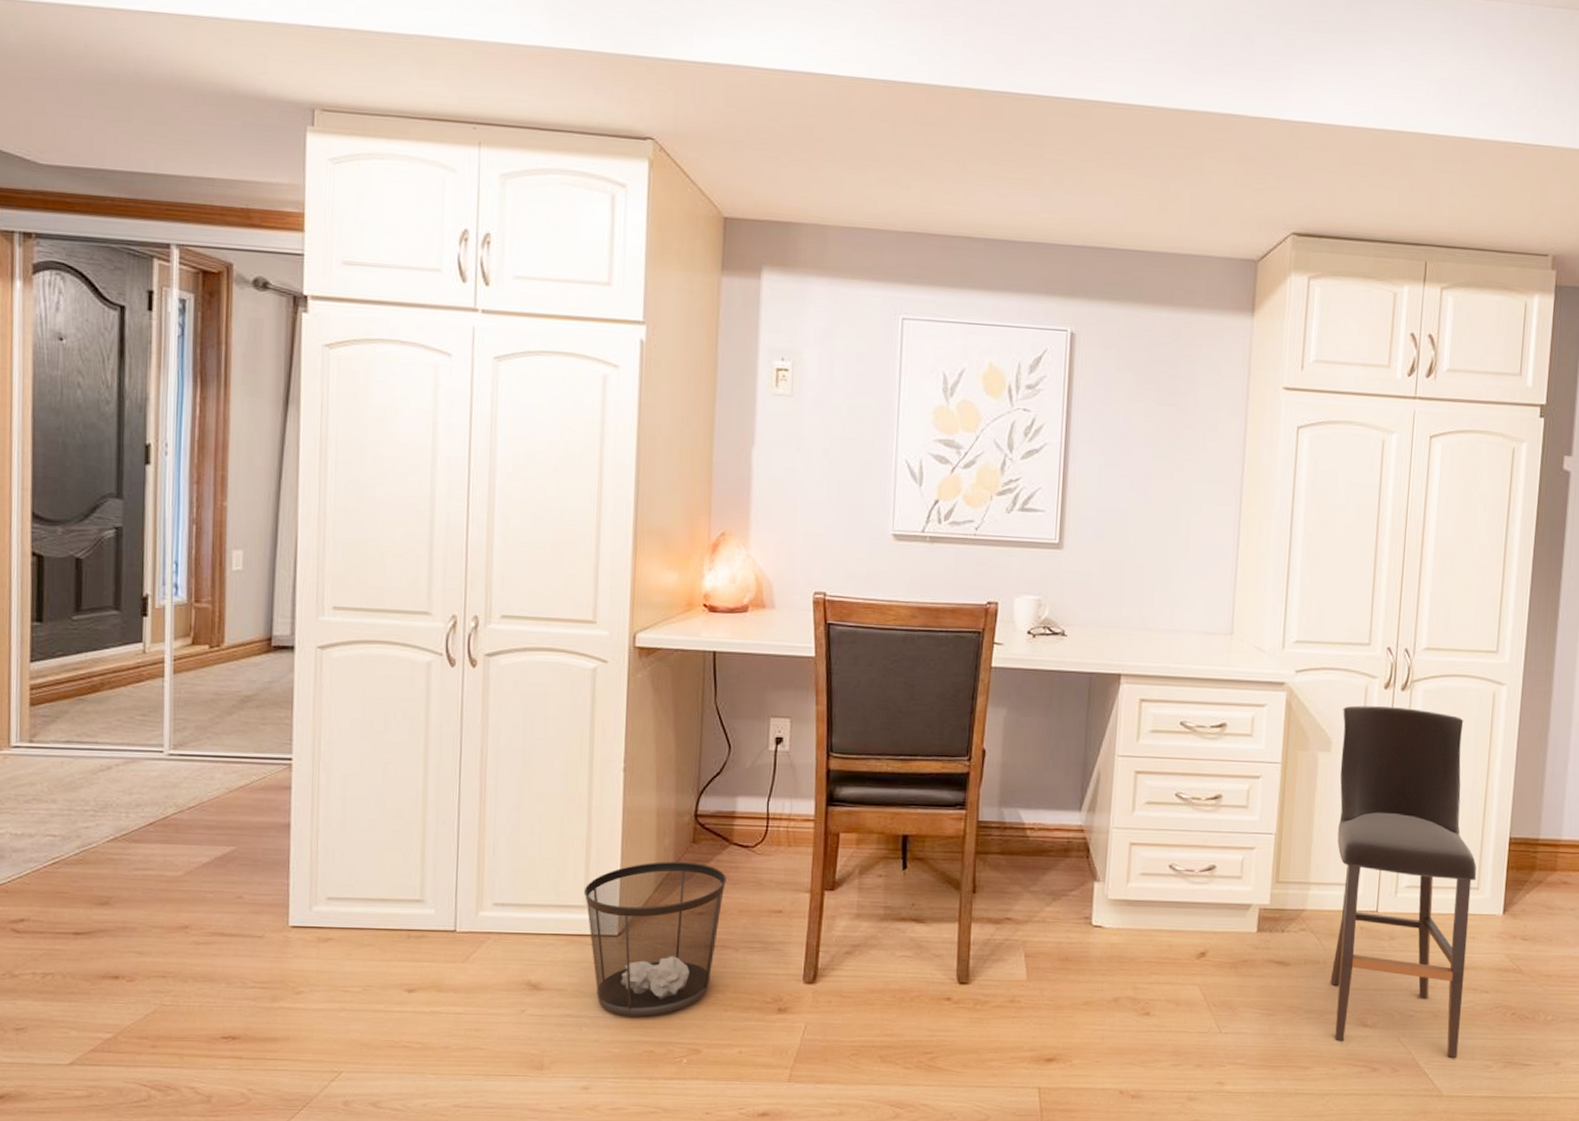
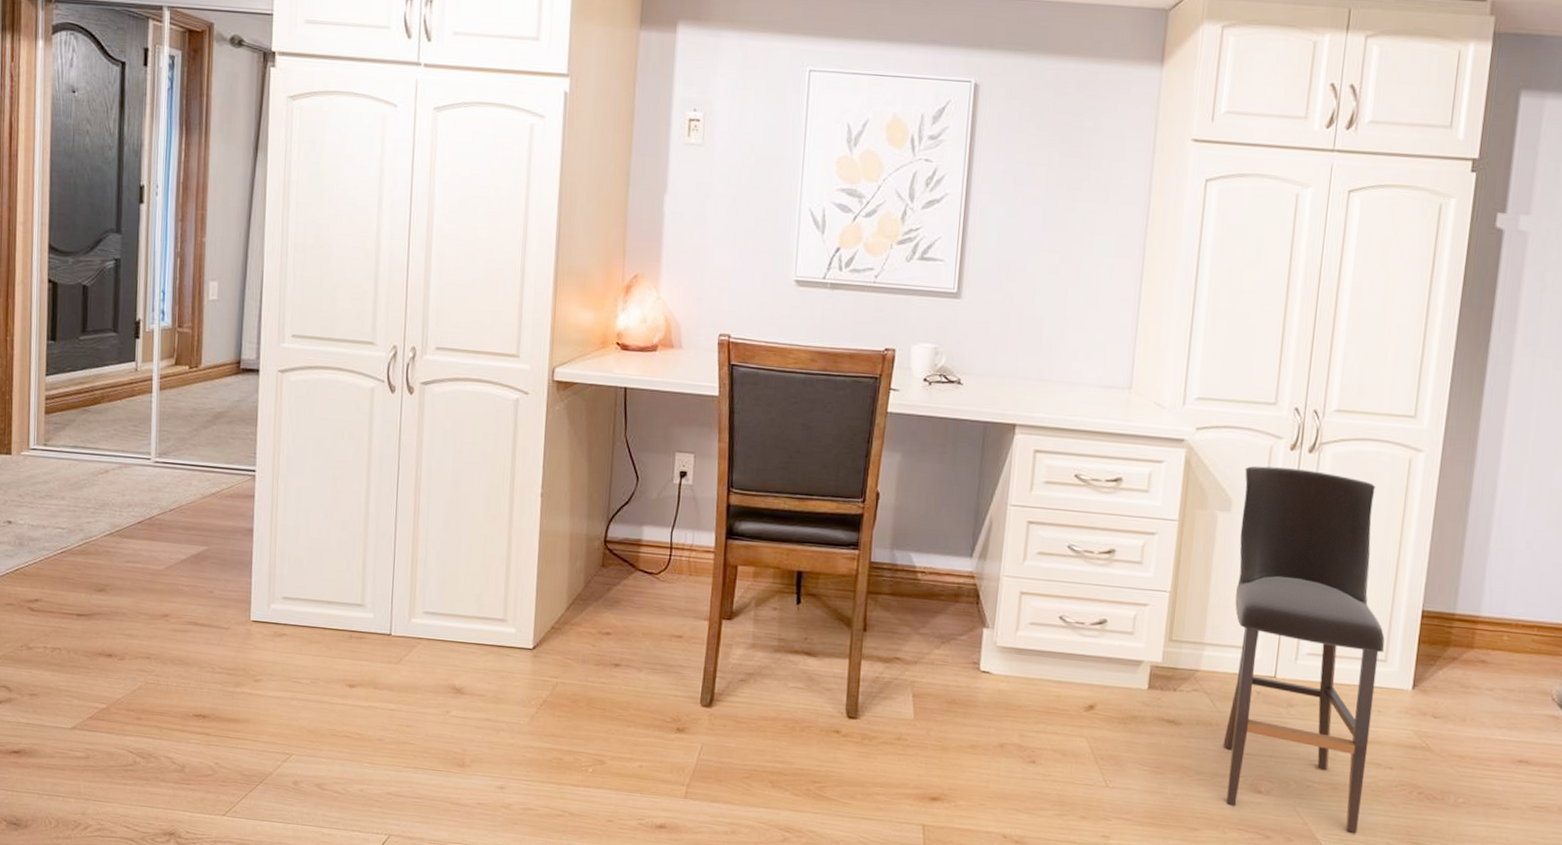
waste bin: present [583,861,726,1017] -> none [503,582,632,726]

